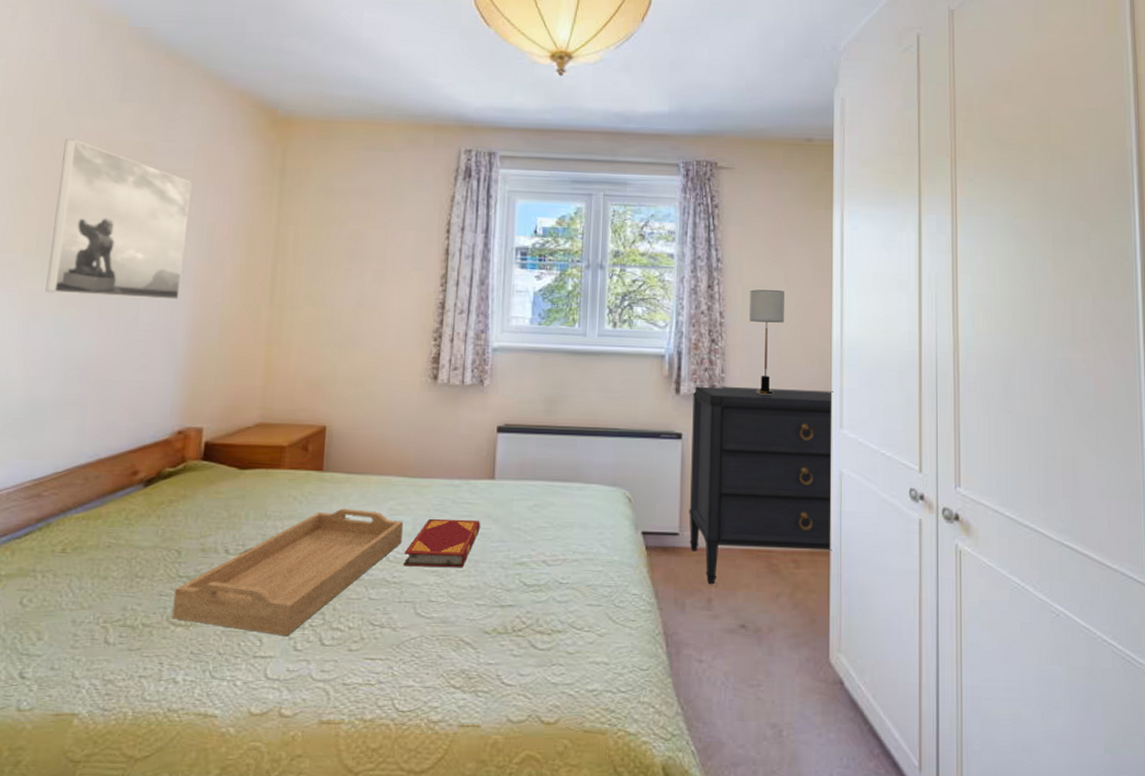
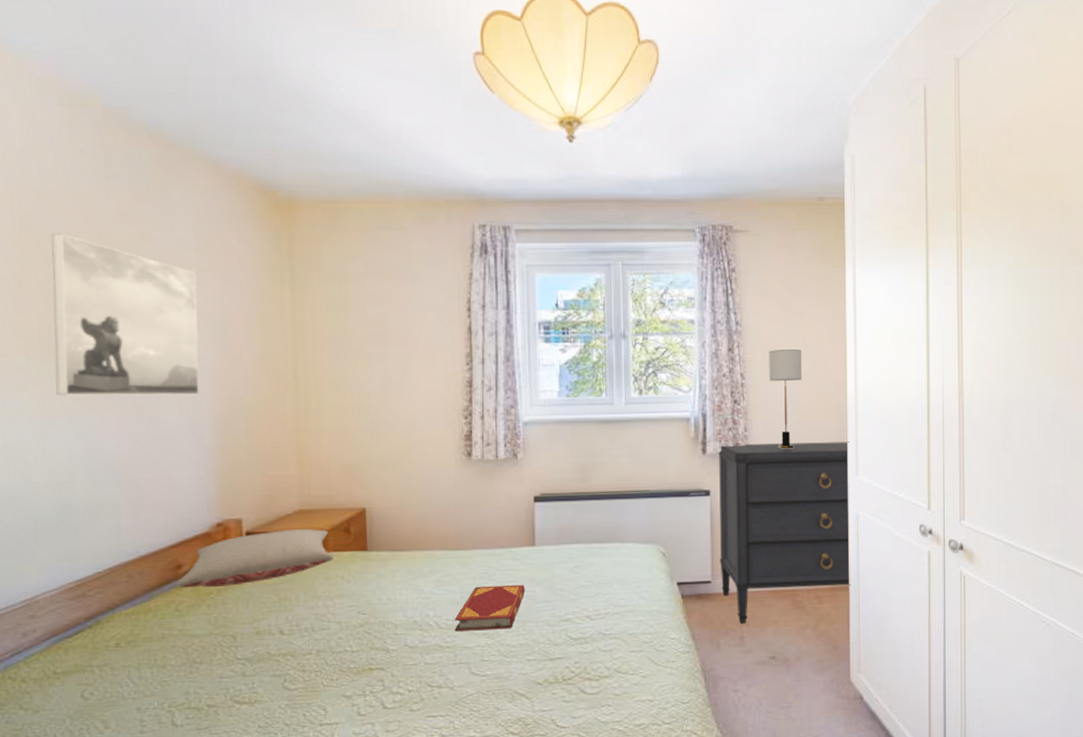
pillow: none [130,442,289,497] -> present [176,528,334,588]
serving tray: present [172,508,403,637] -> none [234,583,451,704]

